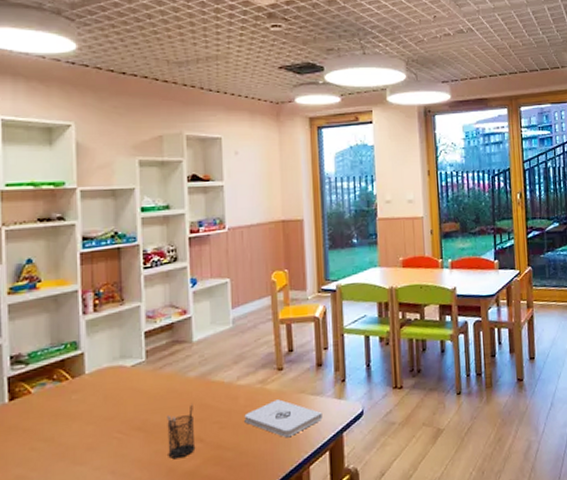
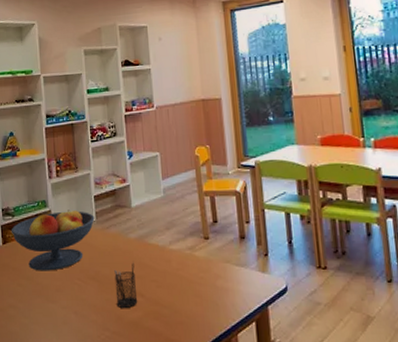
fruit bowl: none [22,350,144,429] -> present [11,210,95,271]
notepad: present [244,399,323,438] -> none [177,266,248,304]

